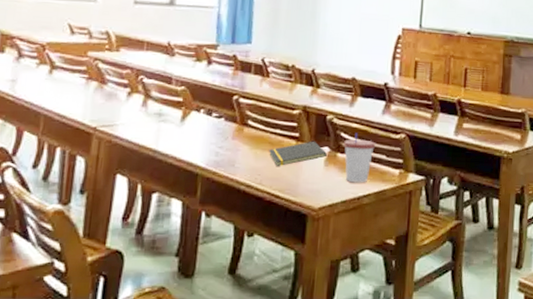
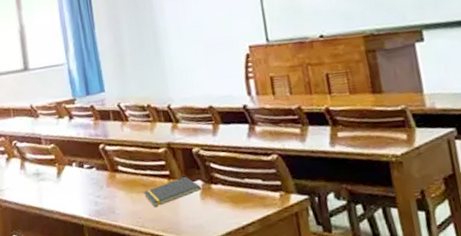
cup: present [344,133,375,183] -> none [215,161,249,213]

